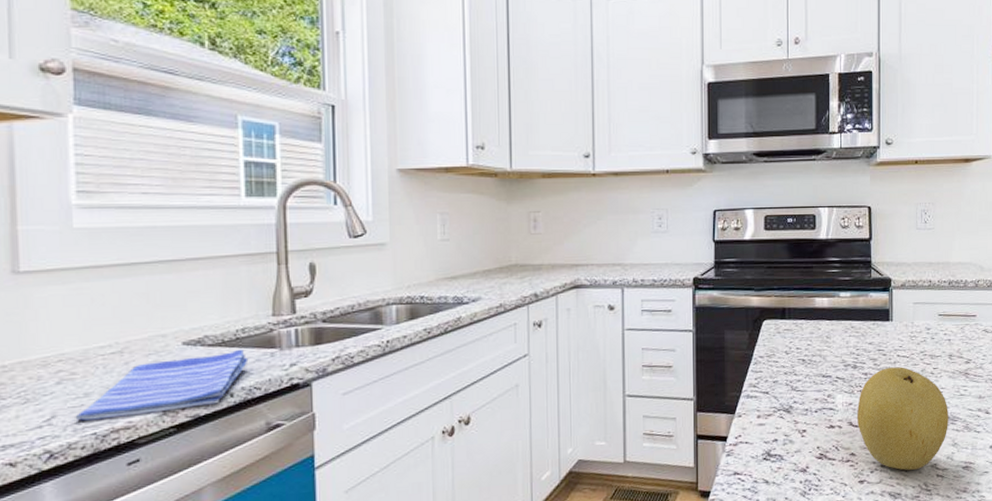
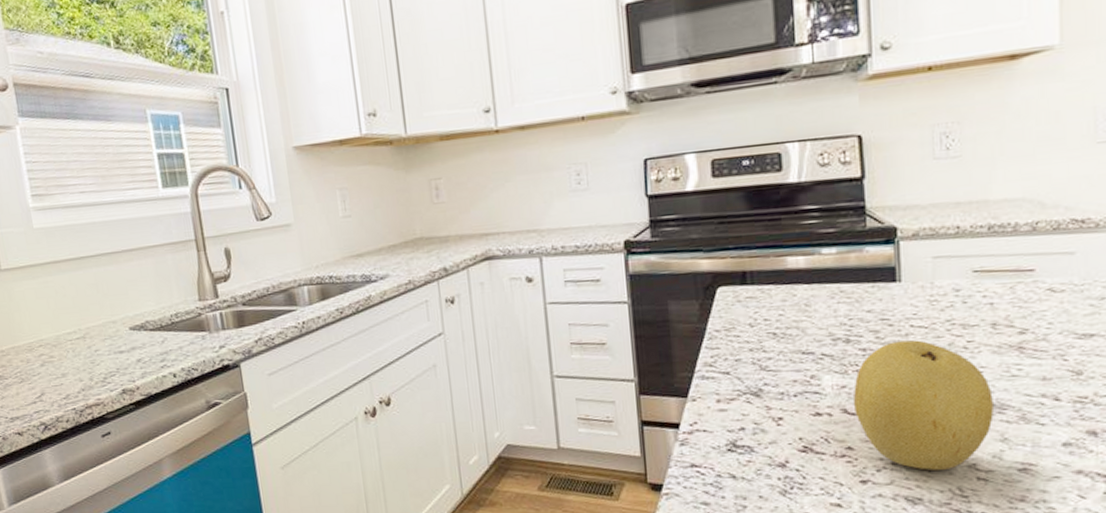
dish towel: present [75,349,249,421] -> none [58,332,185,398]

